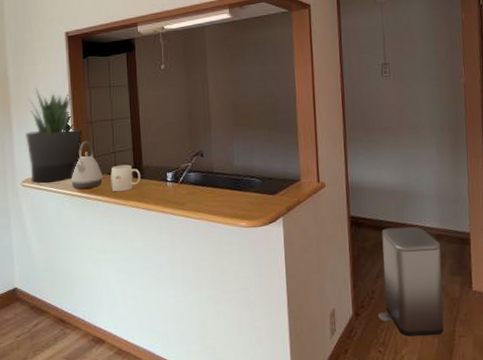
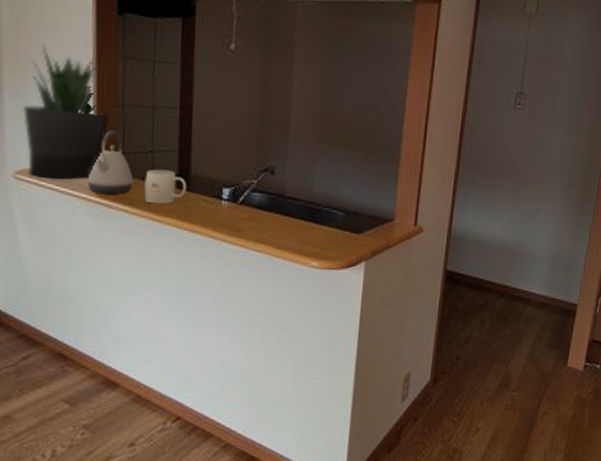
pedal bin: present [377,226,444,337] -> none [458,288,542,409]

